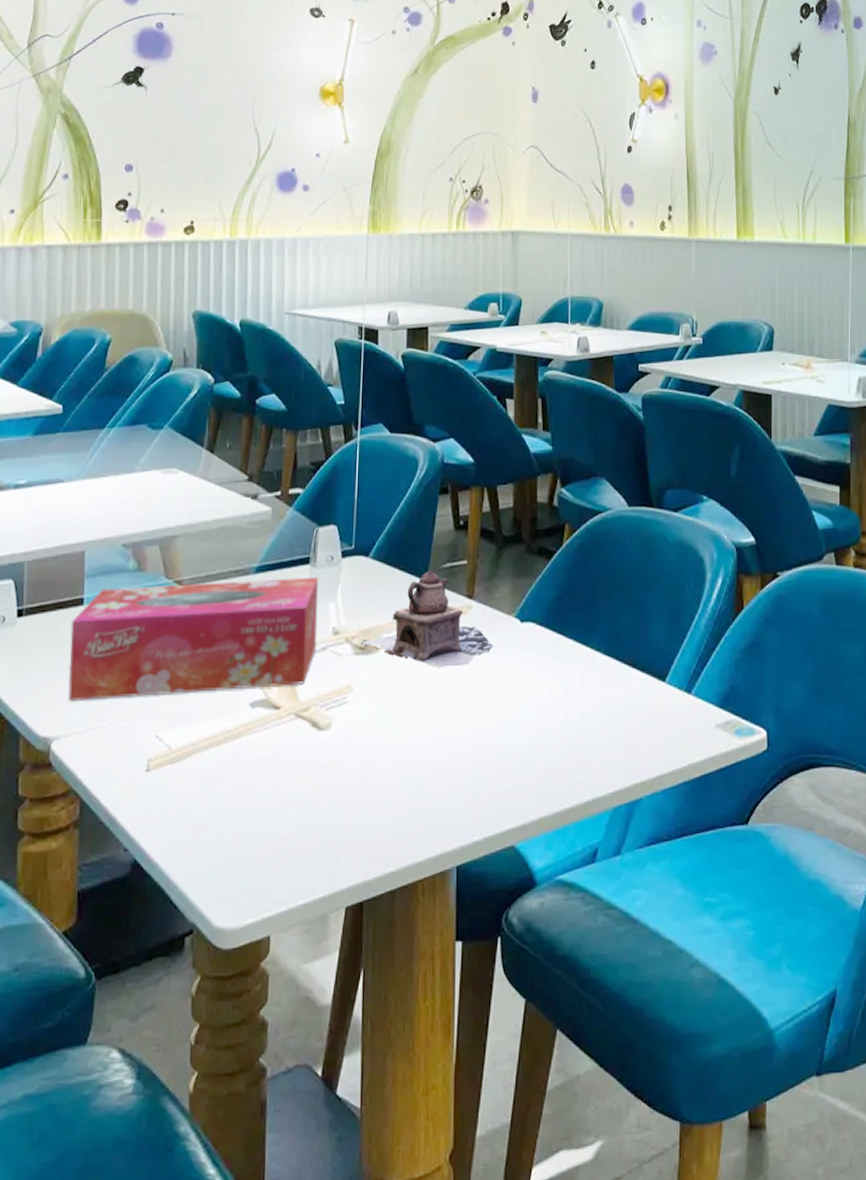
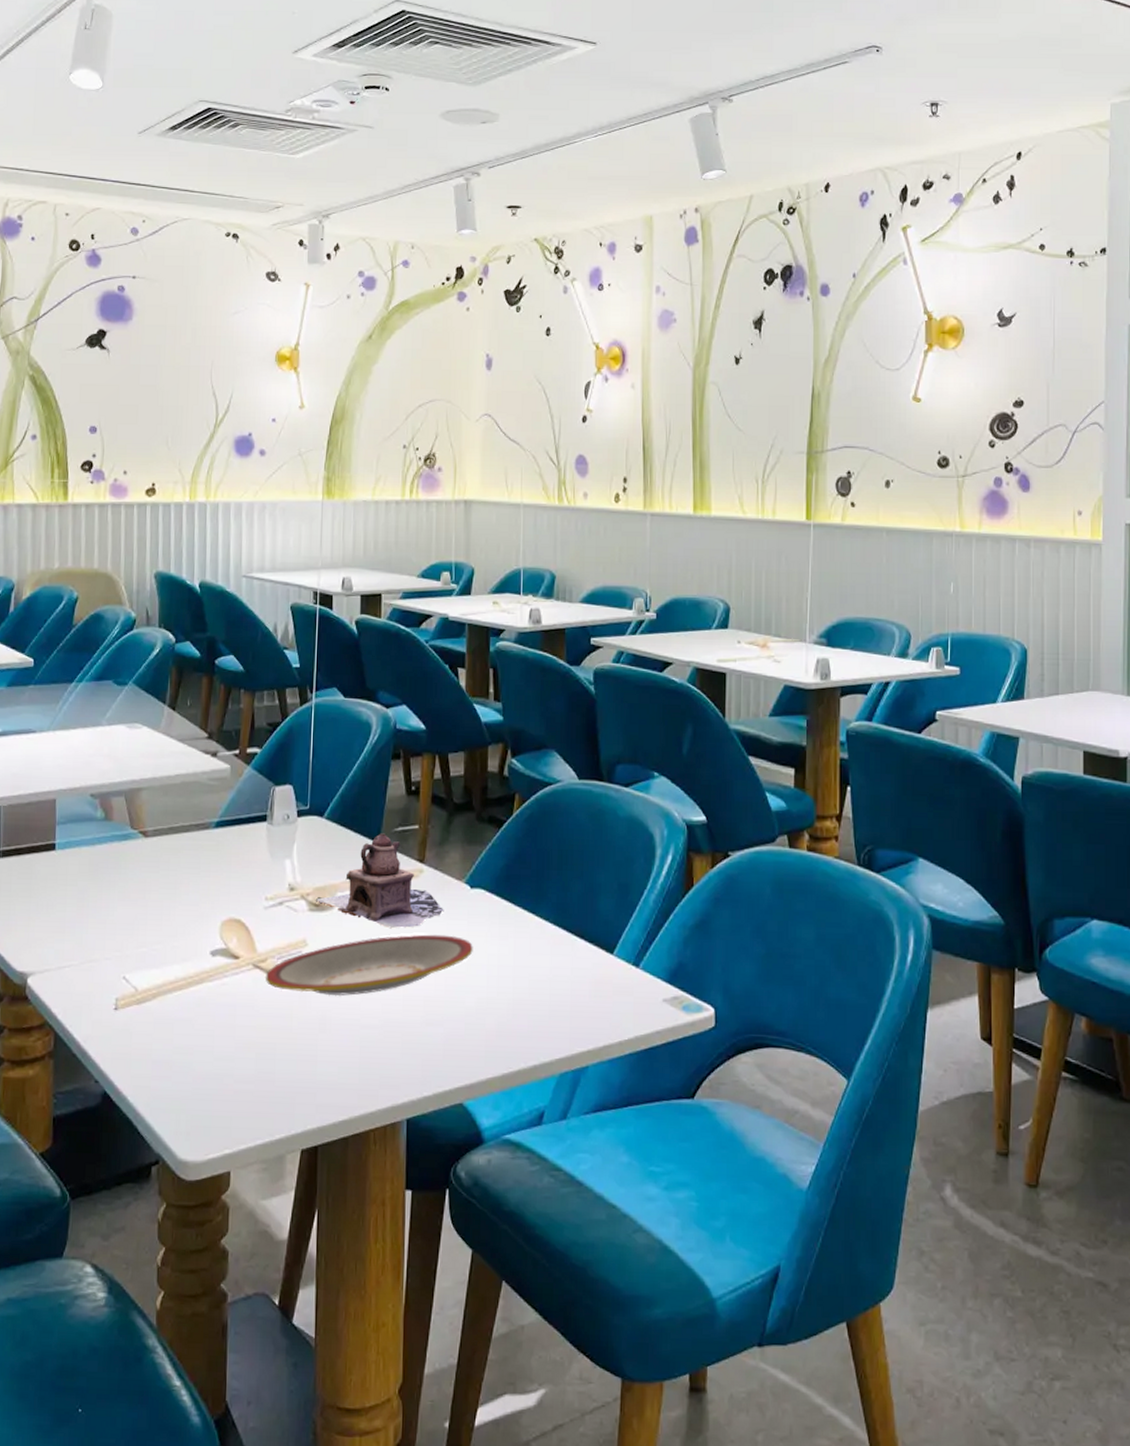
tissue box: present [68,576,318,701] -> none [42,834,275,940]
plate: none [308,672,524,743] -> present [266,934,473,996]

